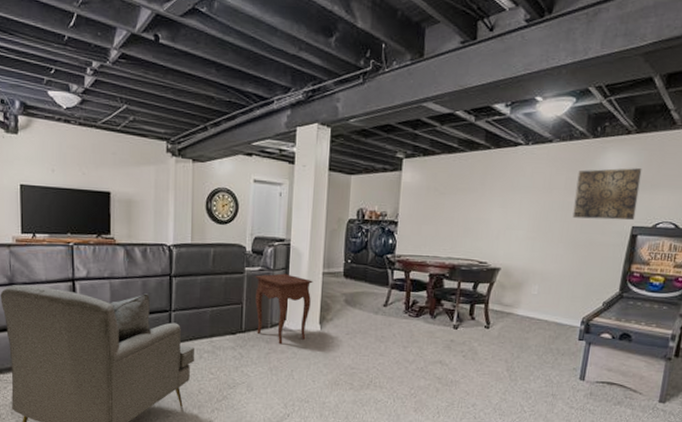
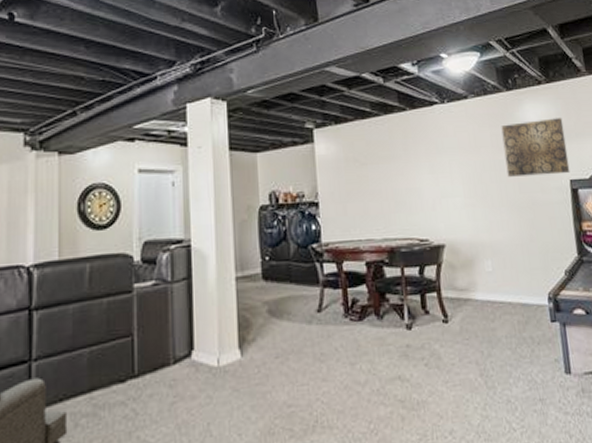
side table: present [255,273,313,345] -> none [148,285,225,387]

